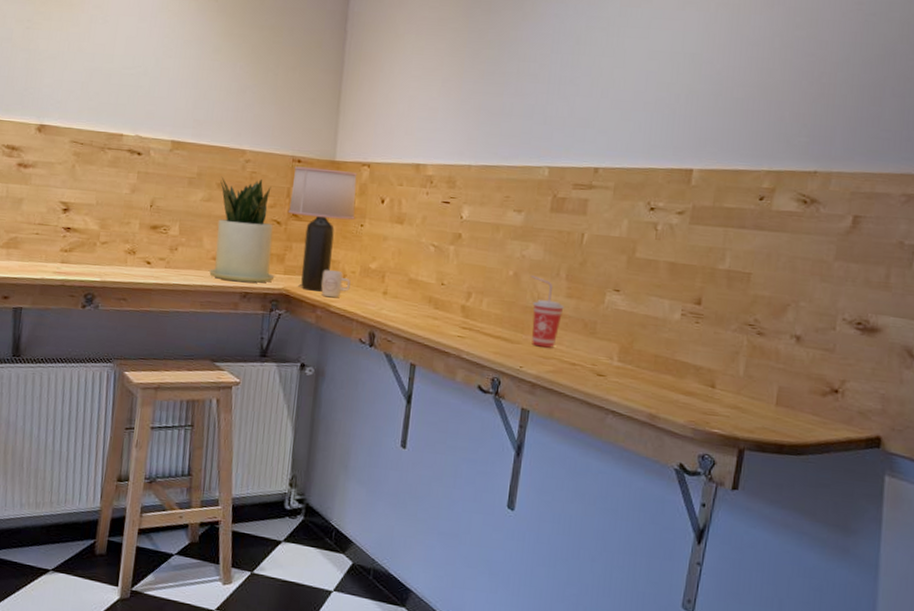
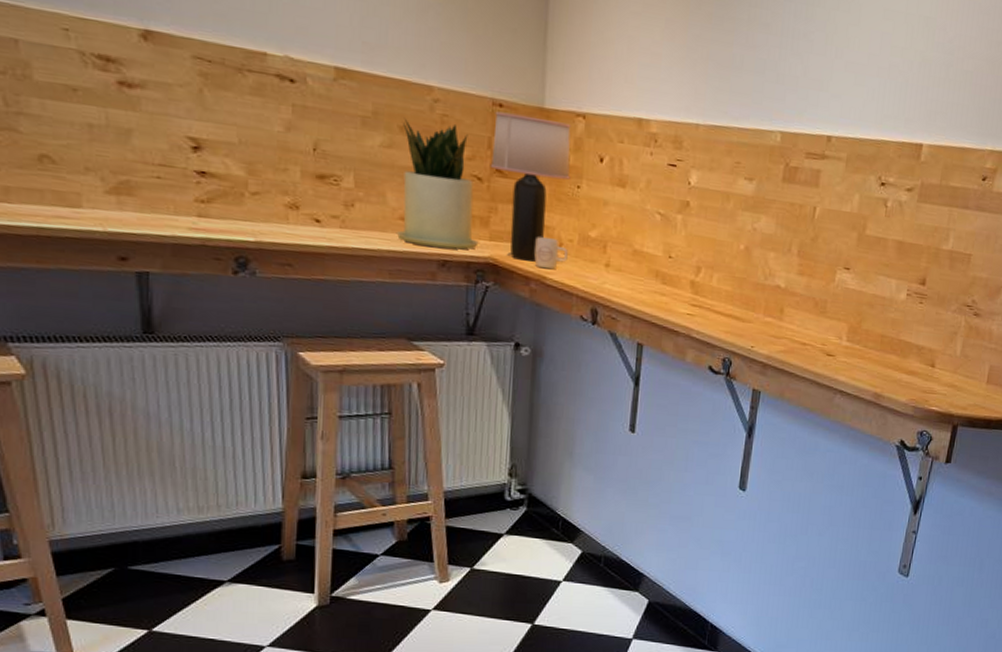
beverage cup: present [530,275,564,348] -> none [761,250,796,327]

